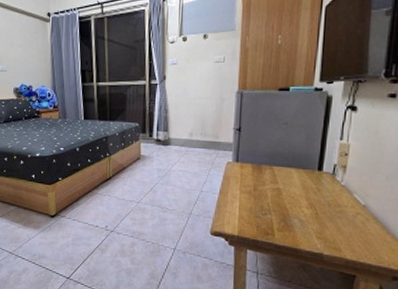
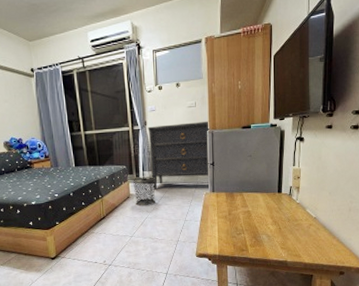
waste bin: none [144,136,171,170] -> present [132,176,156,206]
dresser: none [166,79,240,152] -> present [148,121,210,189]

